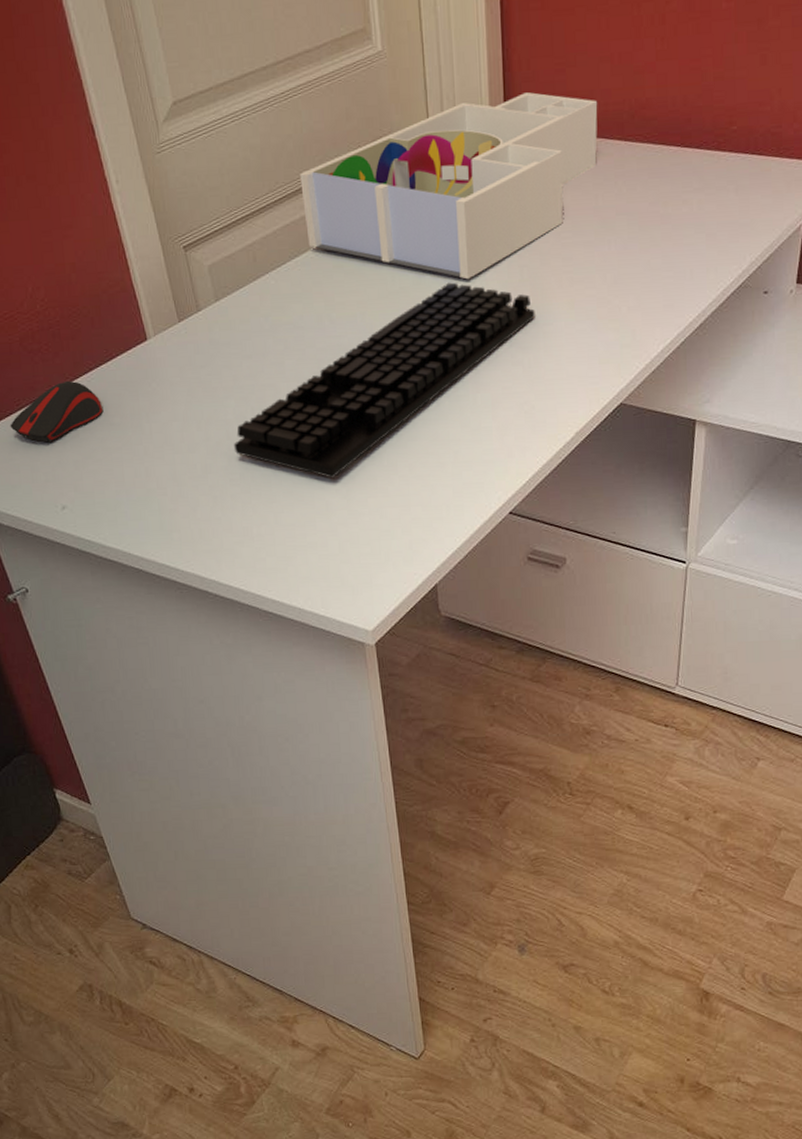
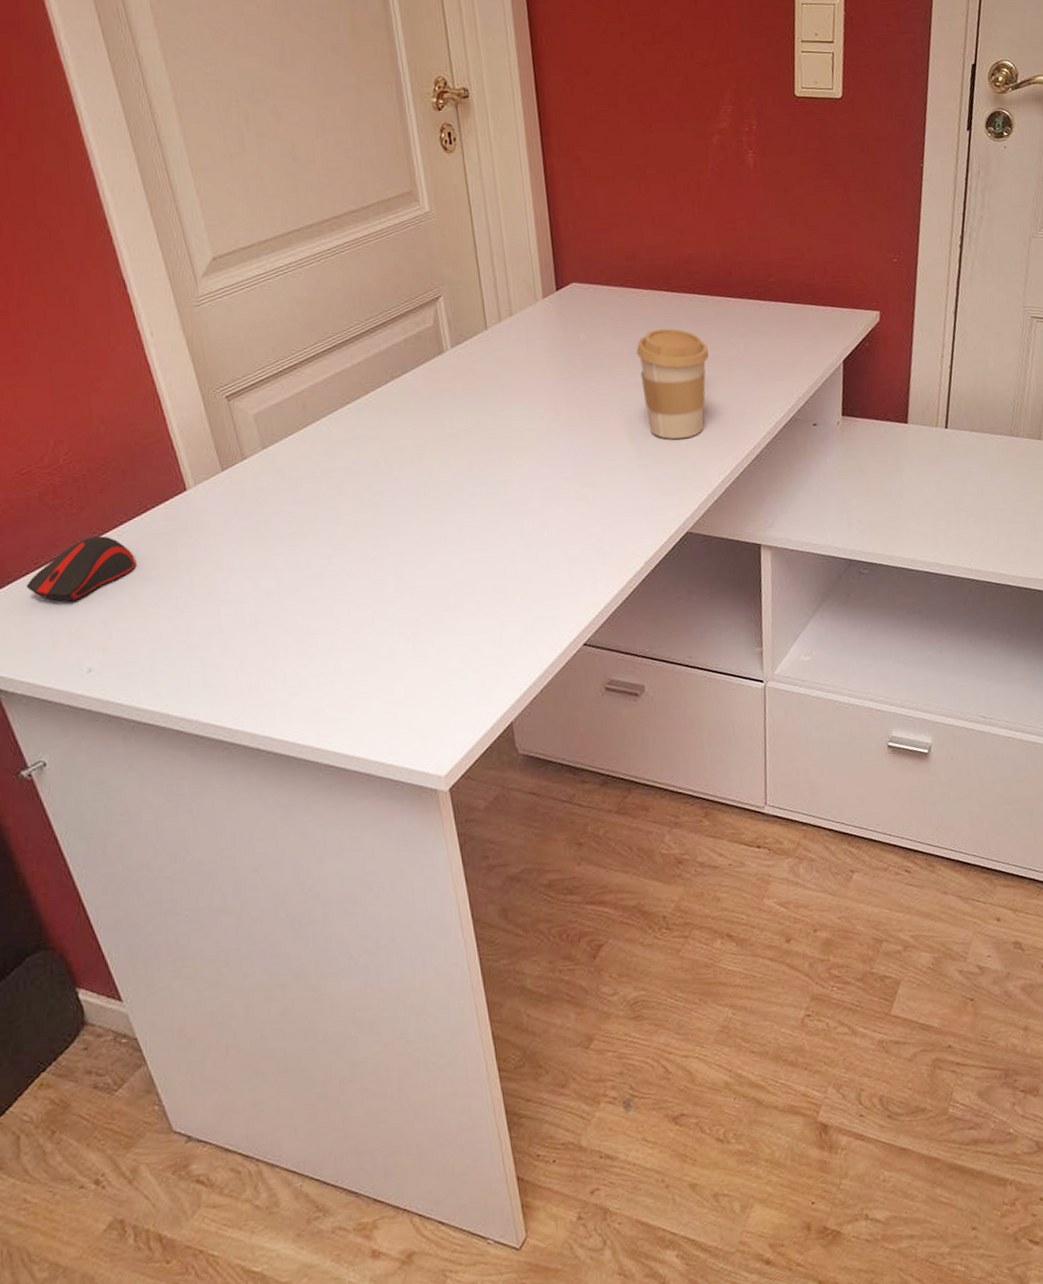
keyboard: present [233,282,535,479] -> none [285,423,597,621]
desk organizer: present [300,92,598,280] -> none [350,249,647,421]
coffee cup: none [583,181,659,304] -> present [636,328,709,440]

